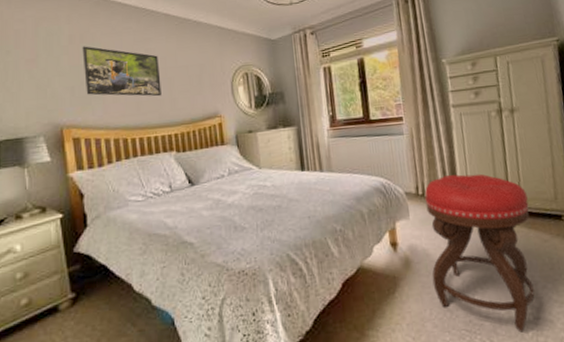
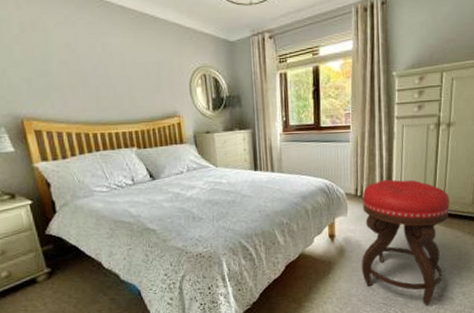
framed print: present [82,46,162,97] -> none [35,36,121,93]

